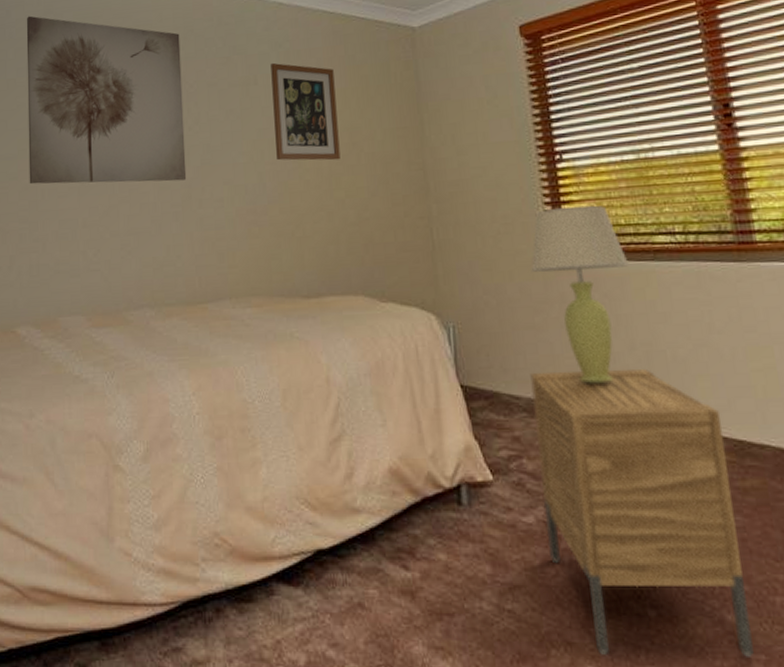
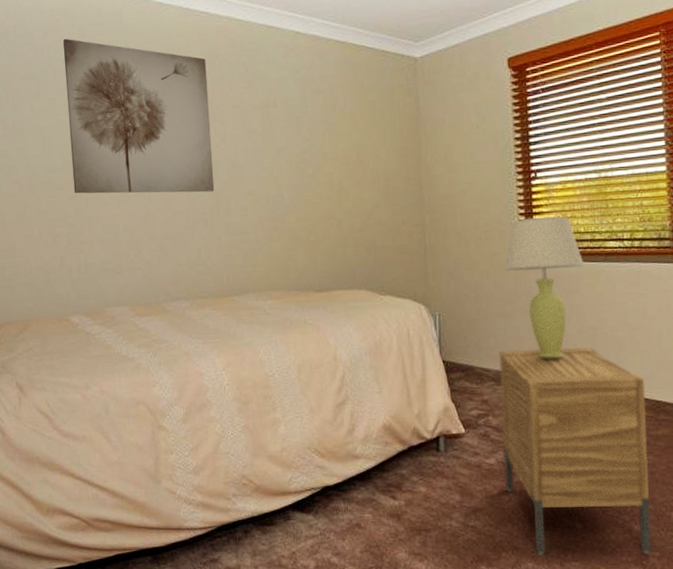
wall art: present [271,62,341,161] -> none [288,87,349,176]

